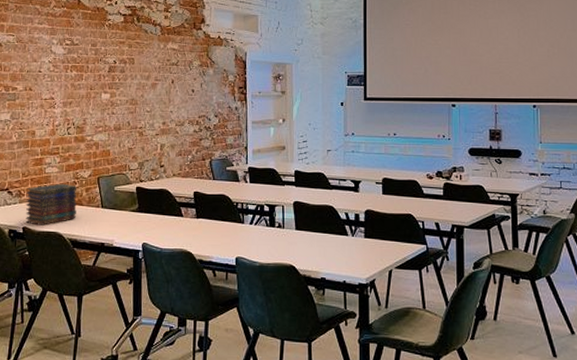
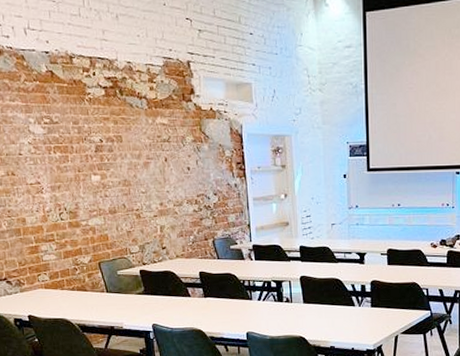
book stack: present [25,183,77,226] -> none [26,270,82,313]

